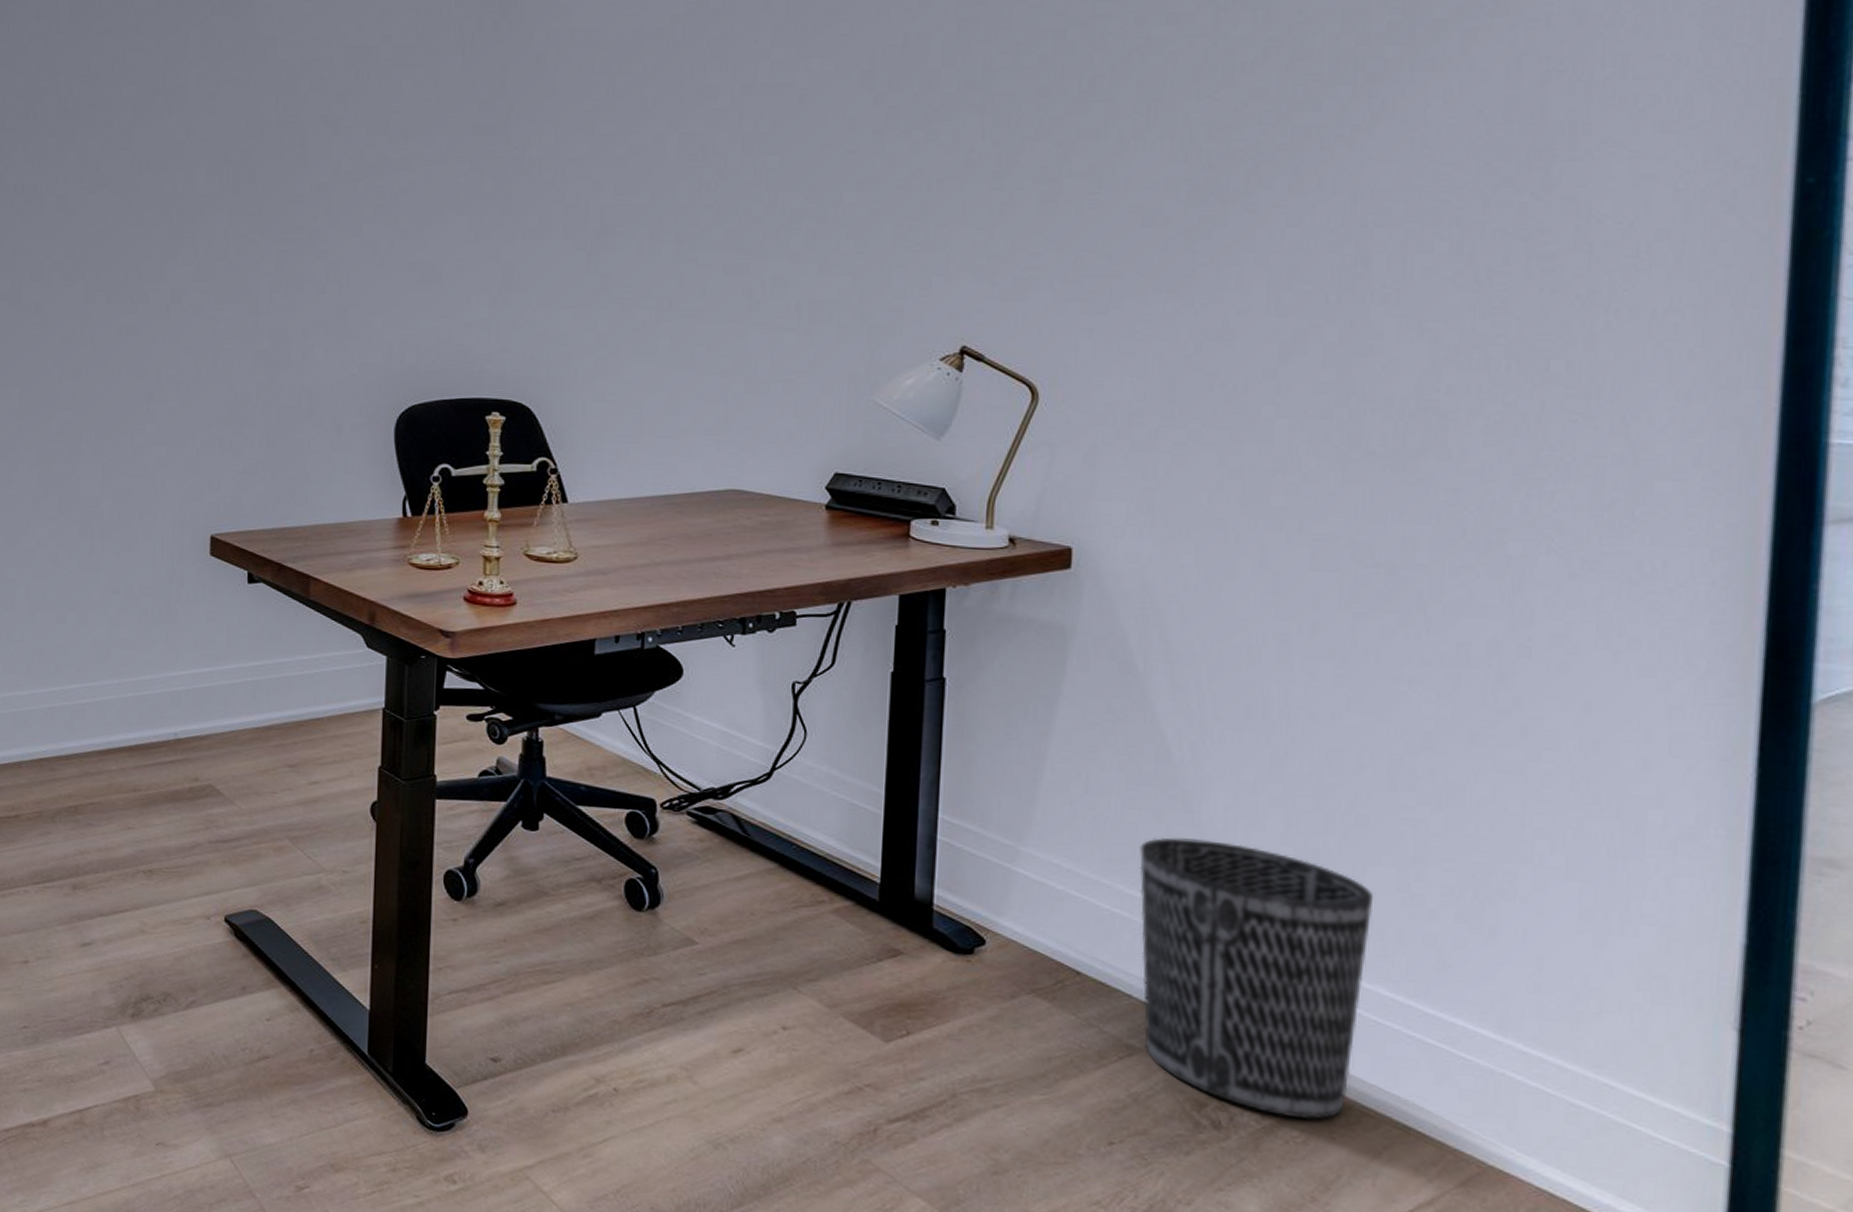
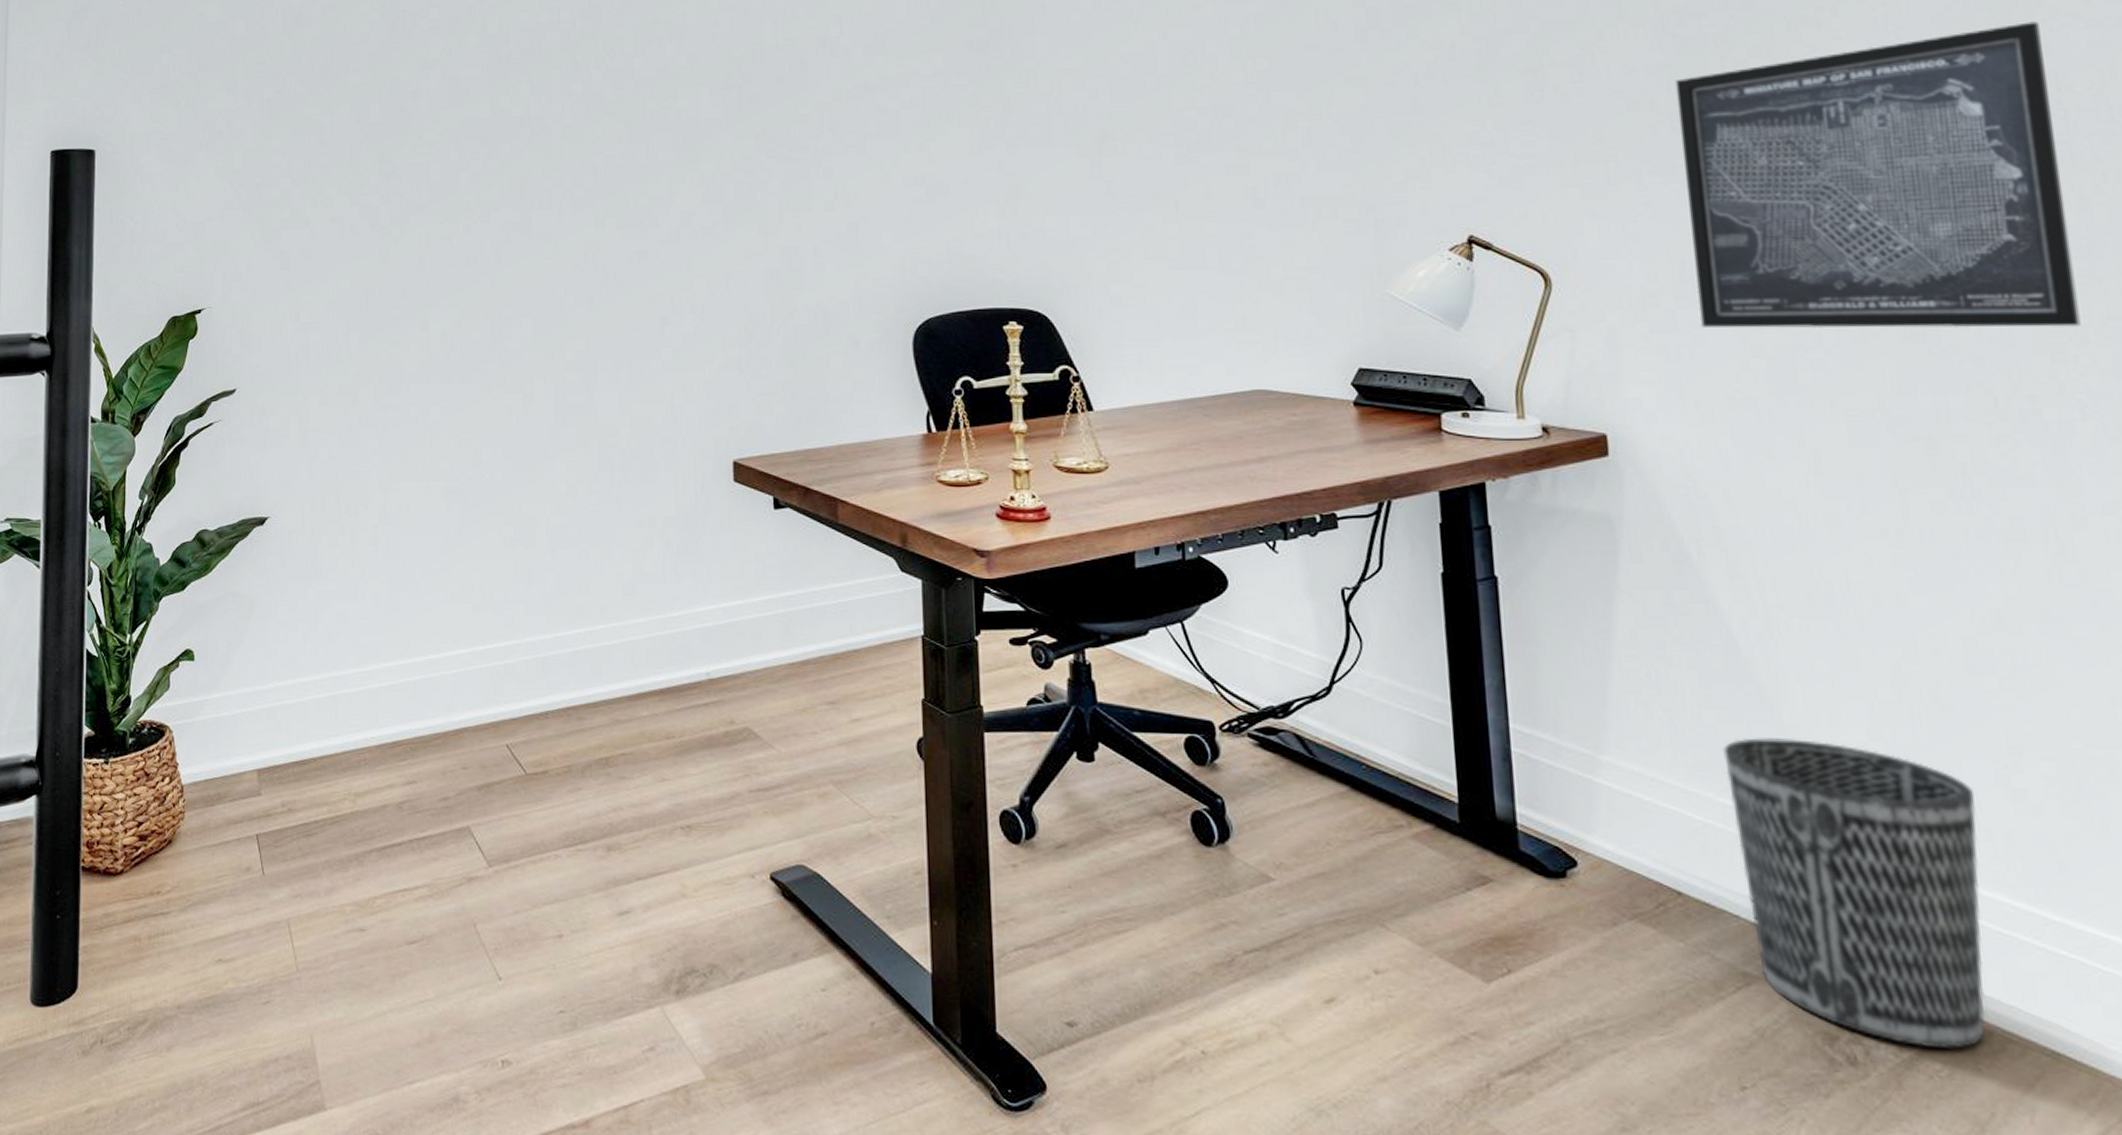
wall art: none [1181,150,1581,463] -> present [1675,21,2081,329]

